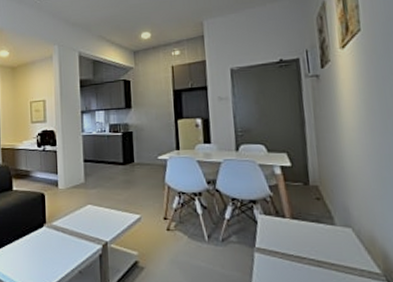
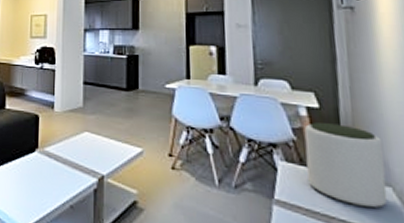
plant pot: none [279,179,348,247] -> present [304,122,388,208]

